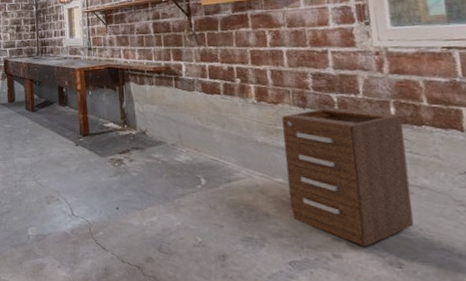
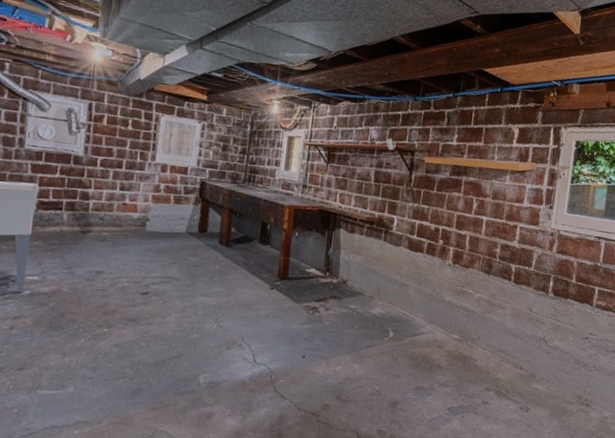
filing cabinet: present [282,107,414,247] -> none [459,275,556,395]

